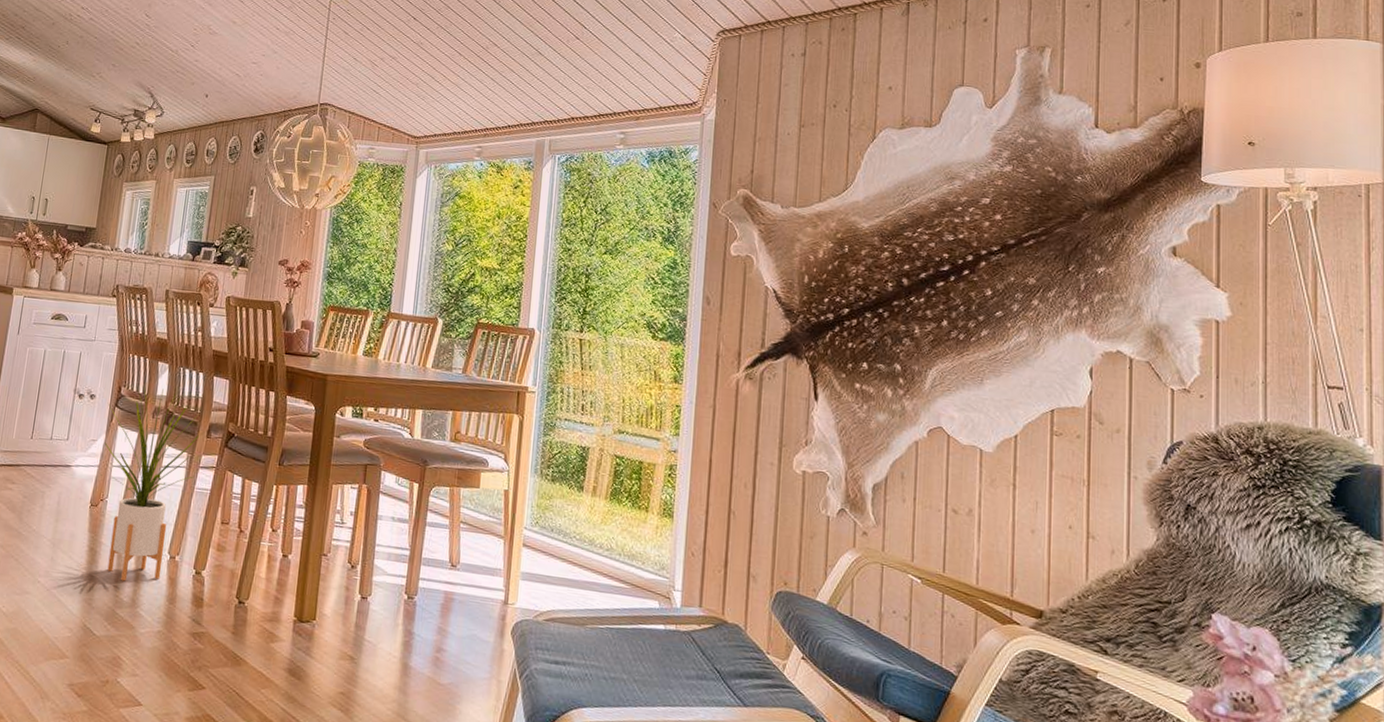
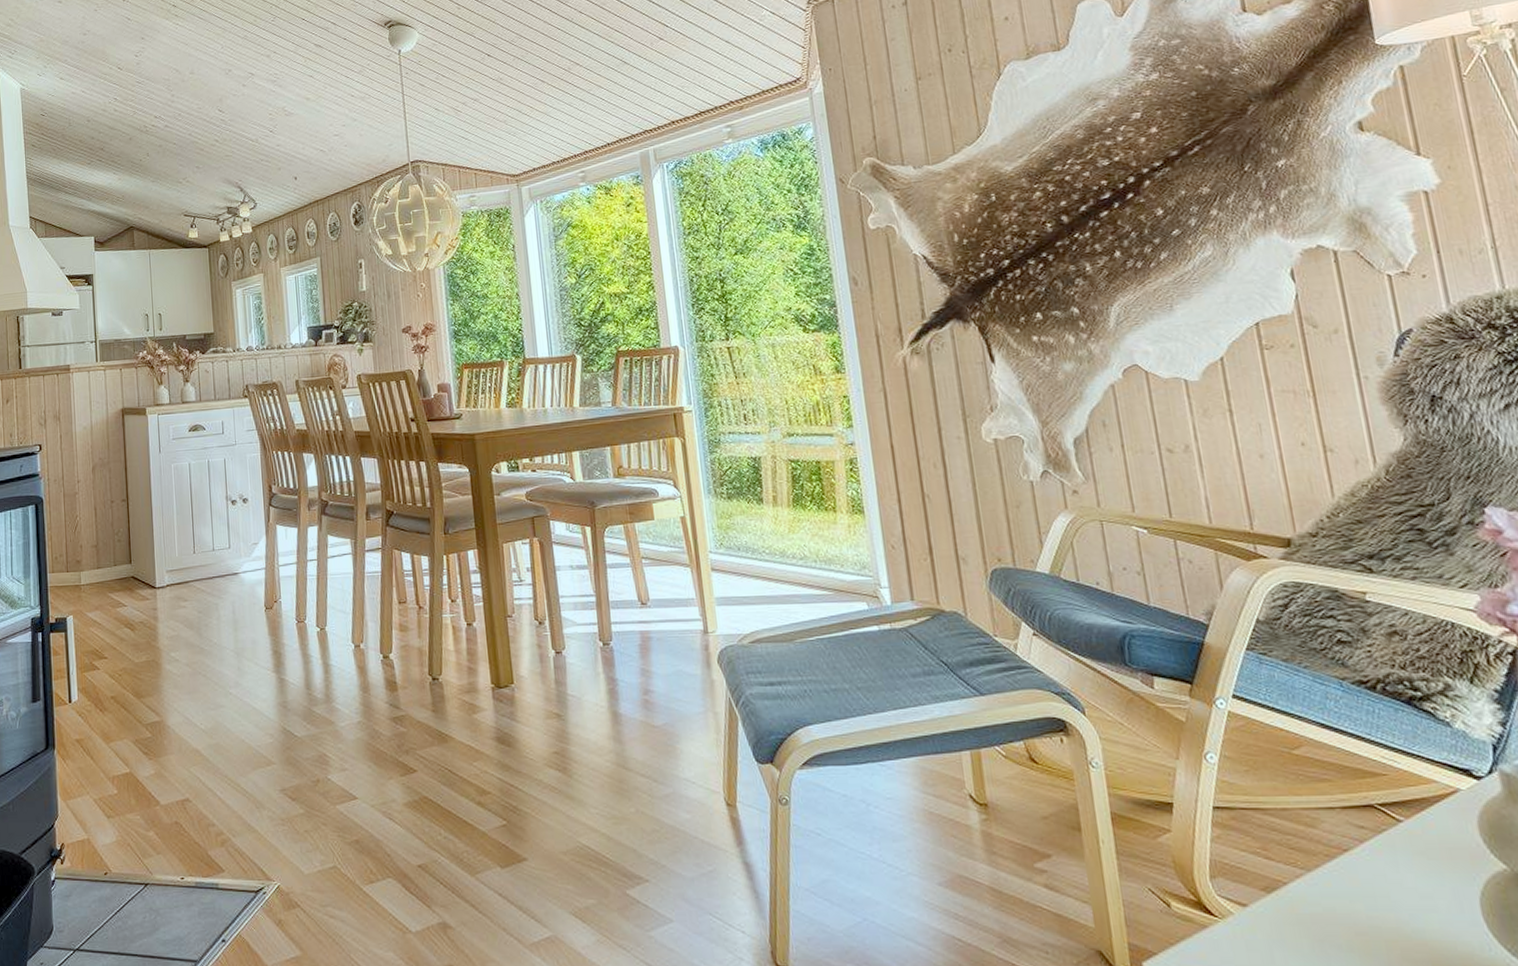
house plant: present [99,388,199,582] -> none [261,479,362,678]

